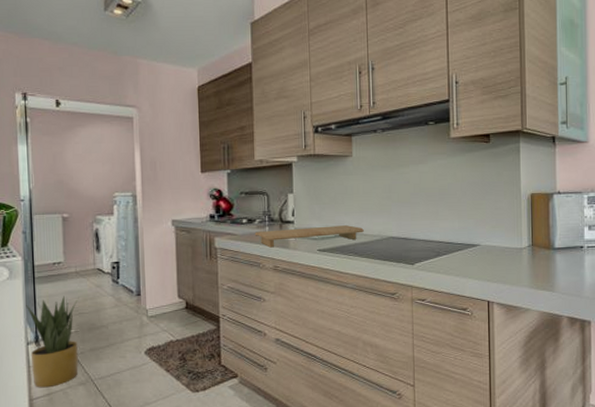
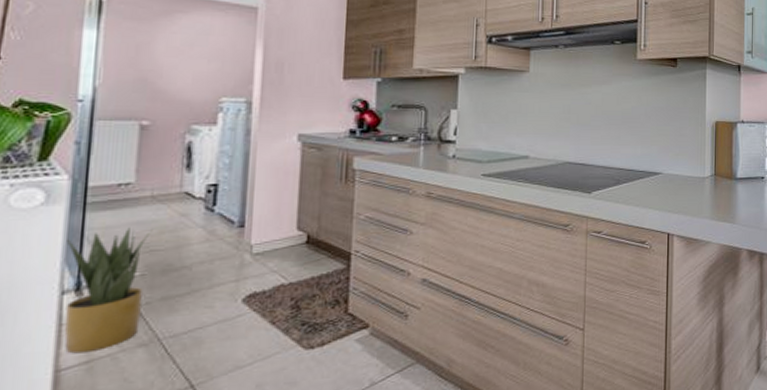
cutting board: present [254,225,364,248] -> none [405,148,537,171]

